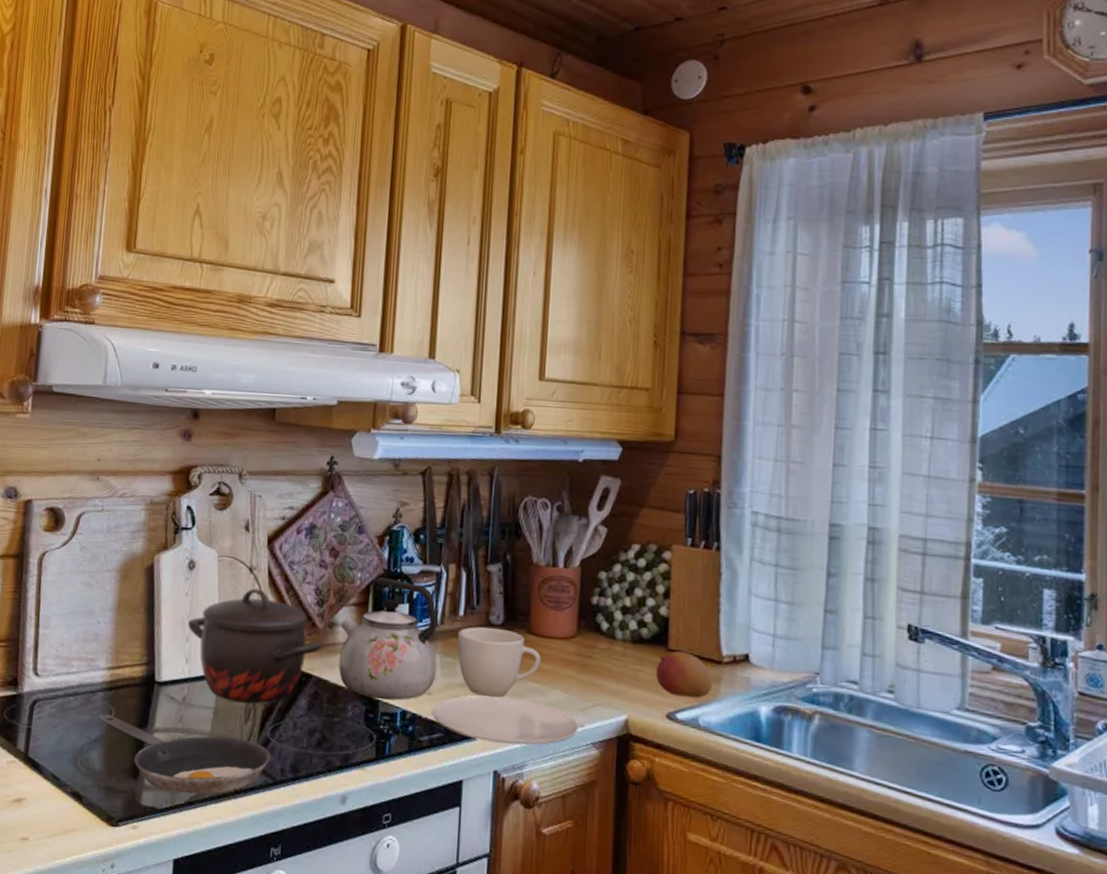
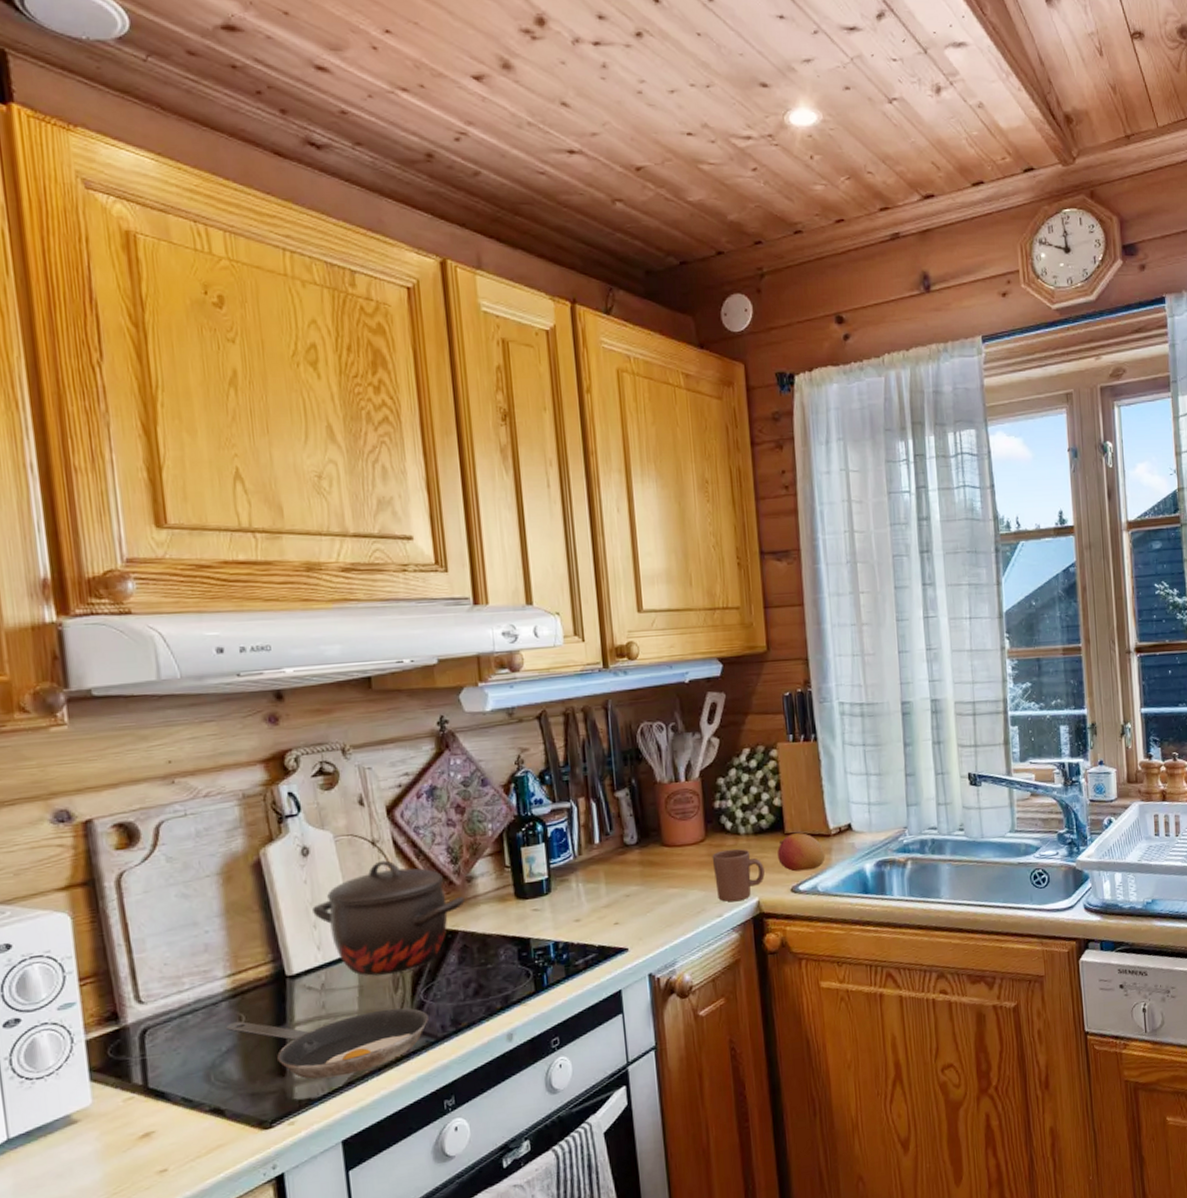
kettle: present [338,577,438,701] -> none [479,823,581,939]
plate: present [431,695,579,746] -> none [582,905,718,951]
cup: present [457,626,542,697] -> none [596,847,678,912]
mug: none [580,652,638,715] -> present [712,848,765,902]

